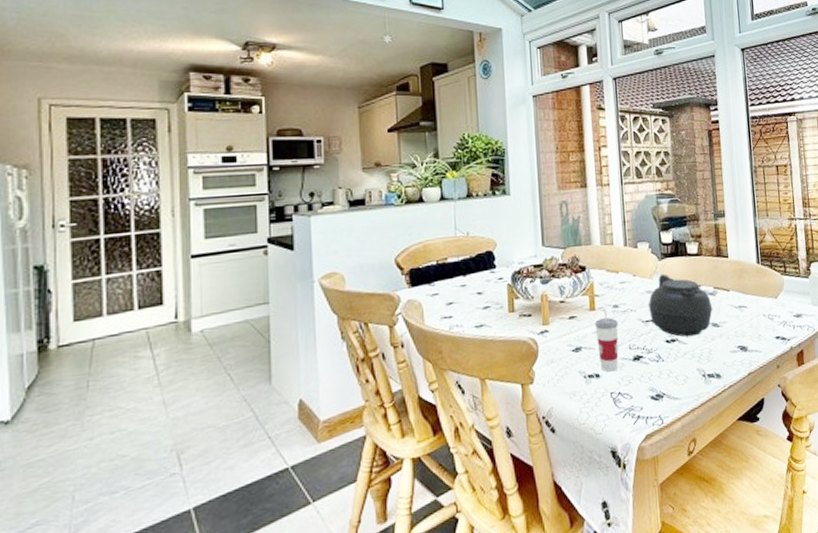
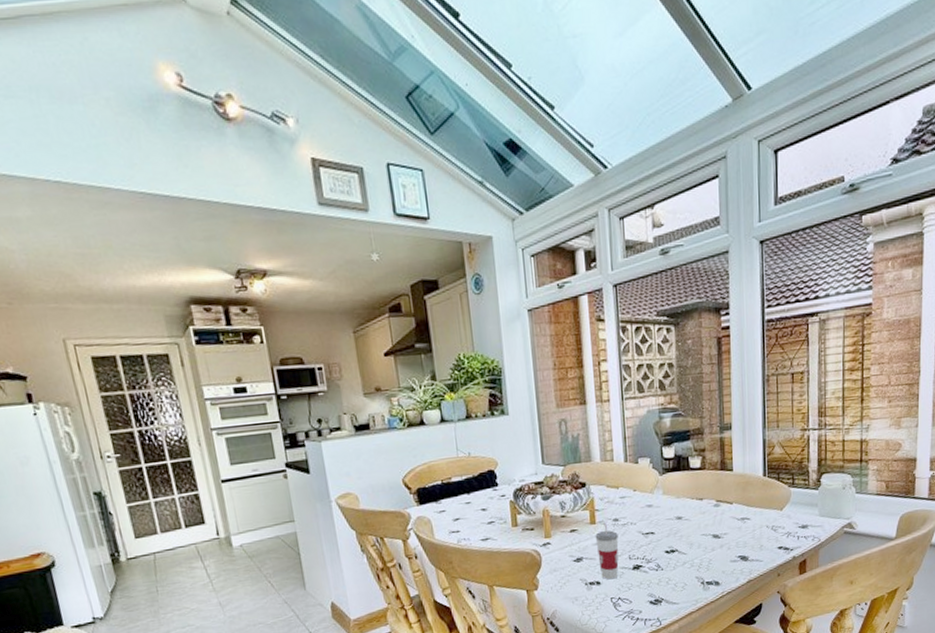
teapot: present [648,273,717,337] -> none [648,488,719,548]

